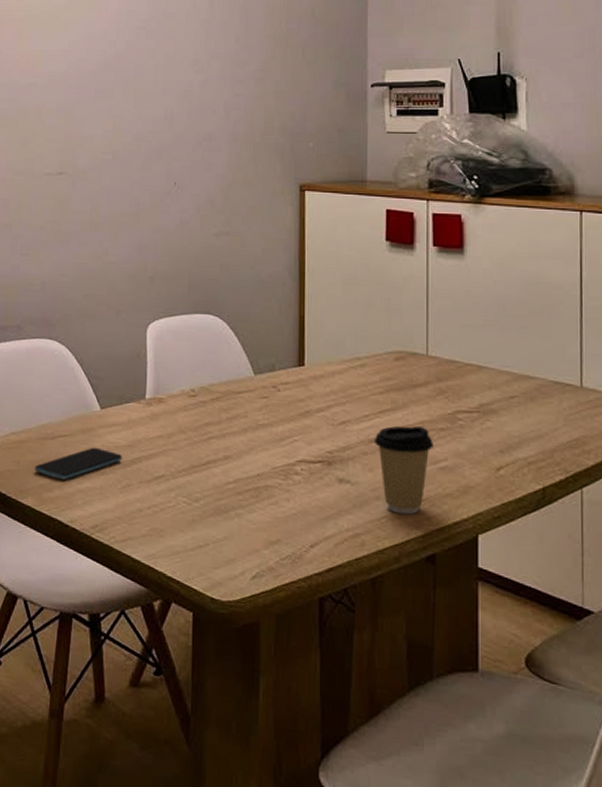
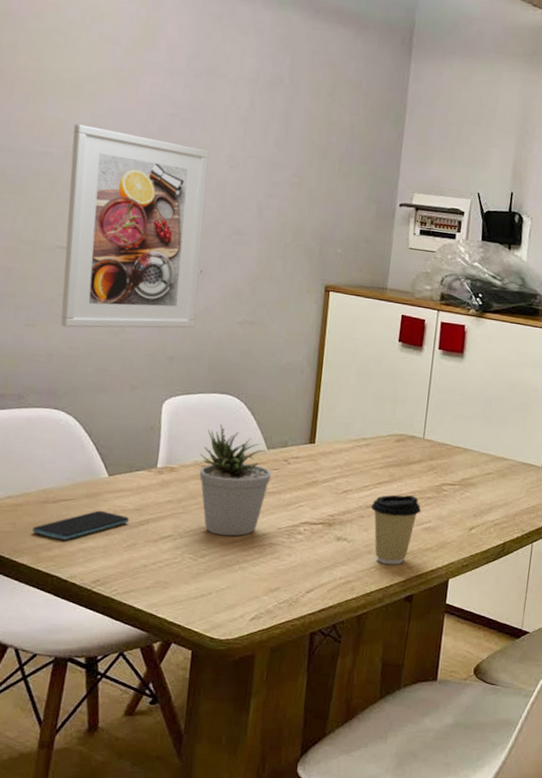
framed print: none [51,52,175,254] -> present [60,123,209,329]
potted plant: none [186,348,261,477] -> present [199,425,272,537]

